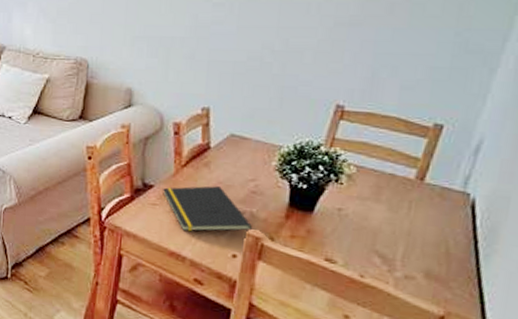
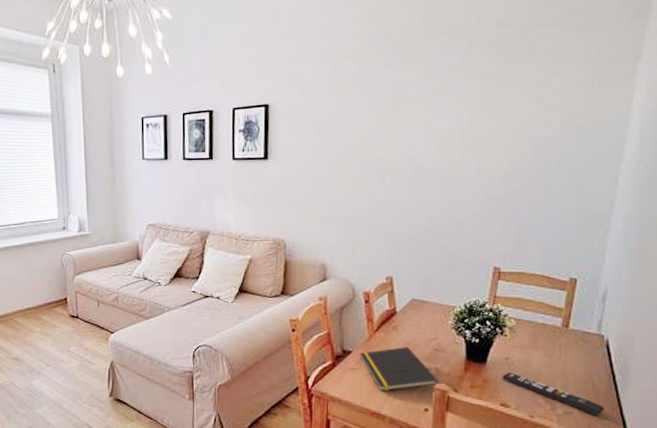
remote control: none [331,225,459,285] -> present [502,372,605,416]

